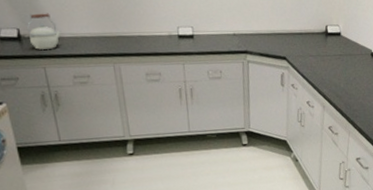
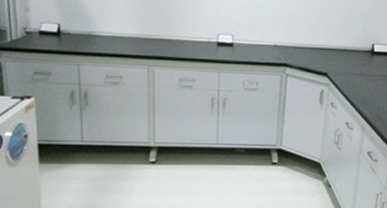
kettle: present [27,13,60,50] -> none [68,10,99,46]

